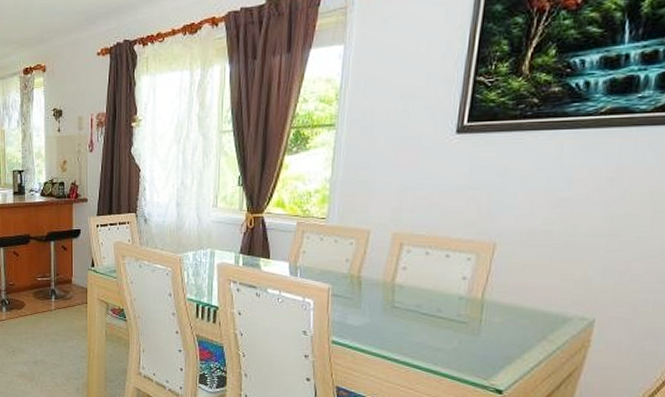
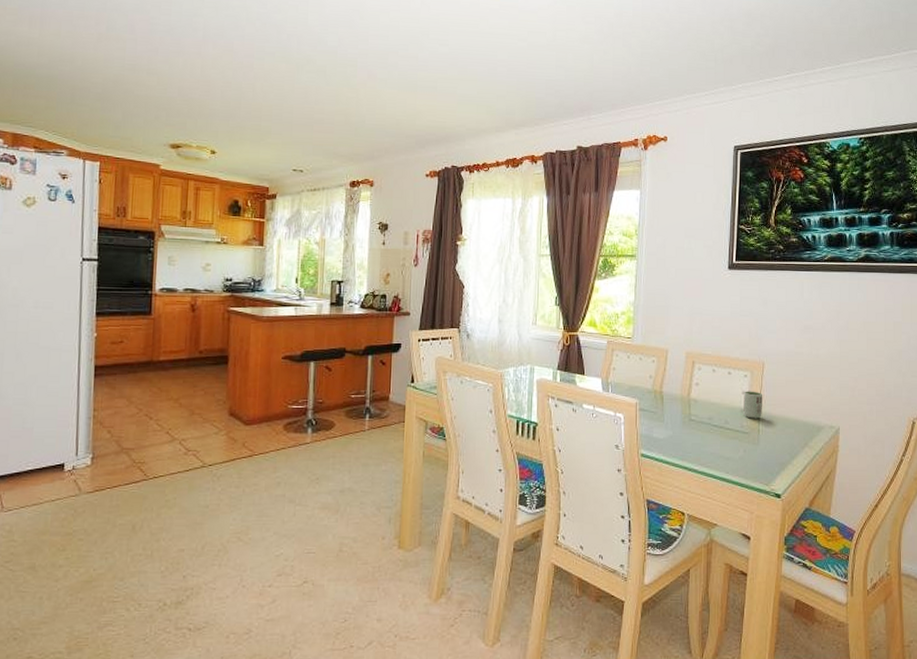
cup: none [462,276,491,307] -> present [743,391,763,419]

